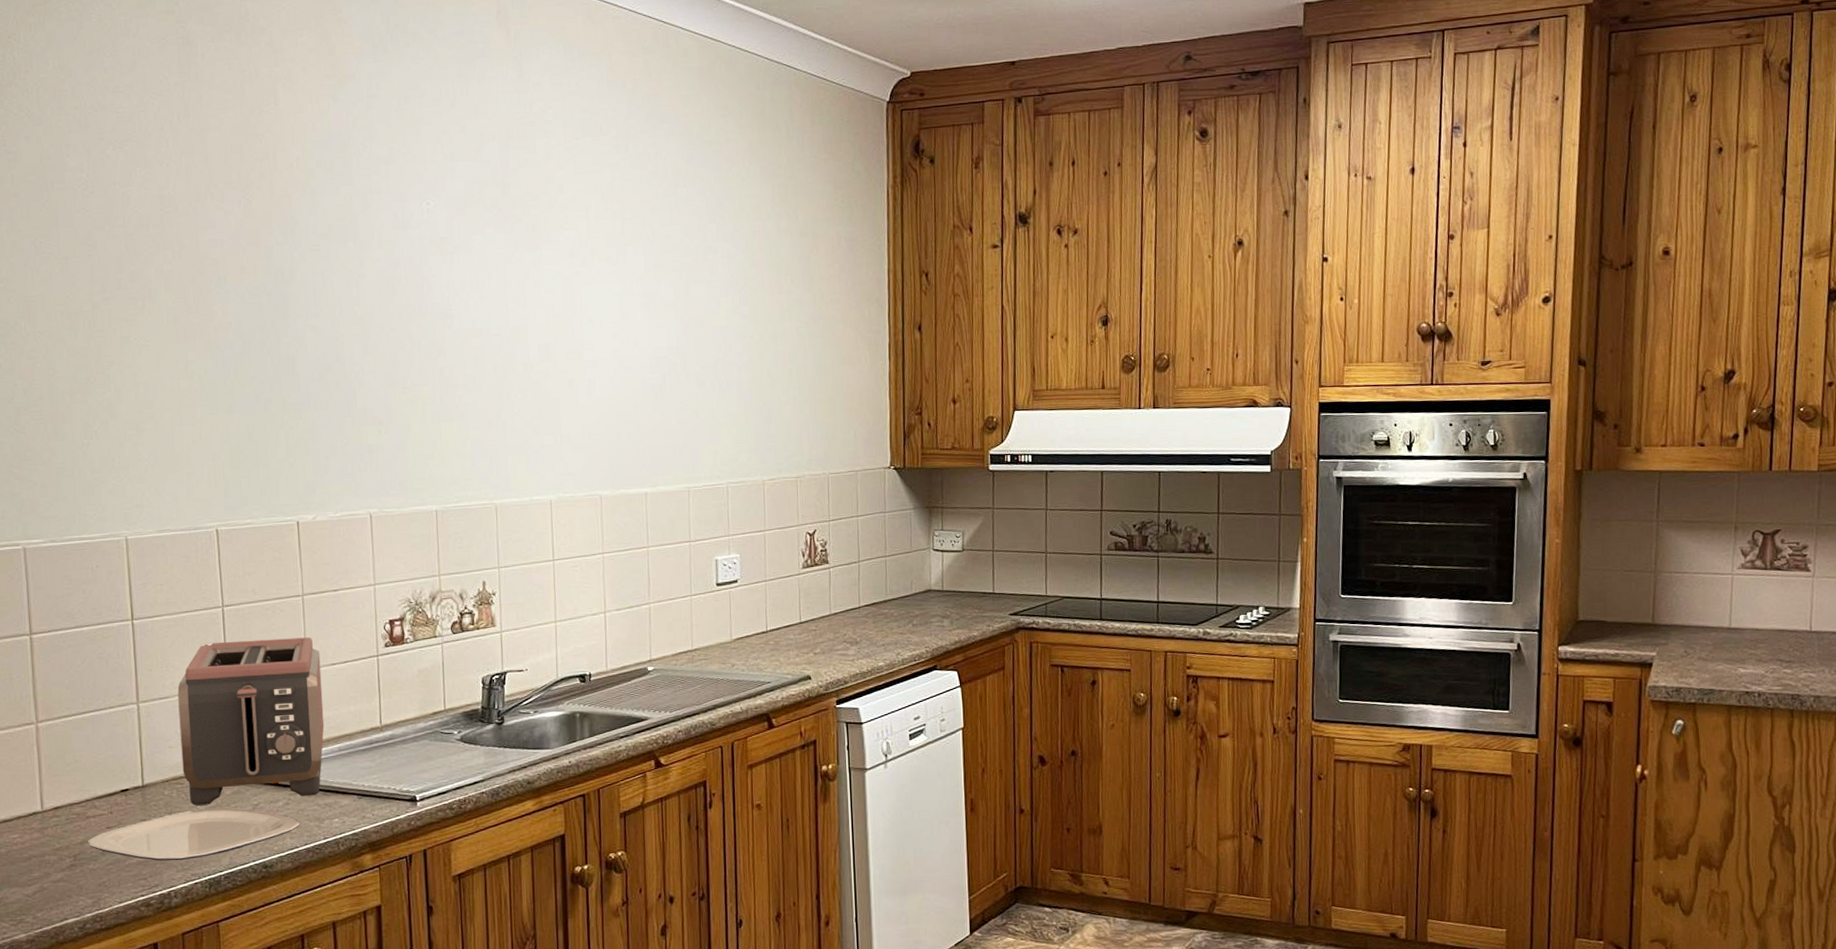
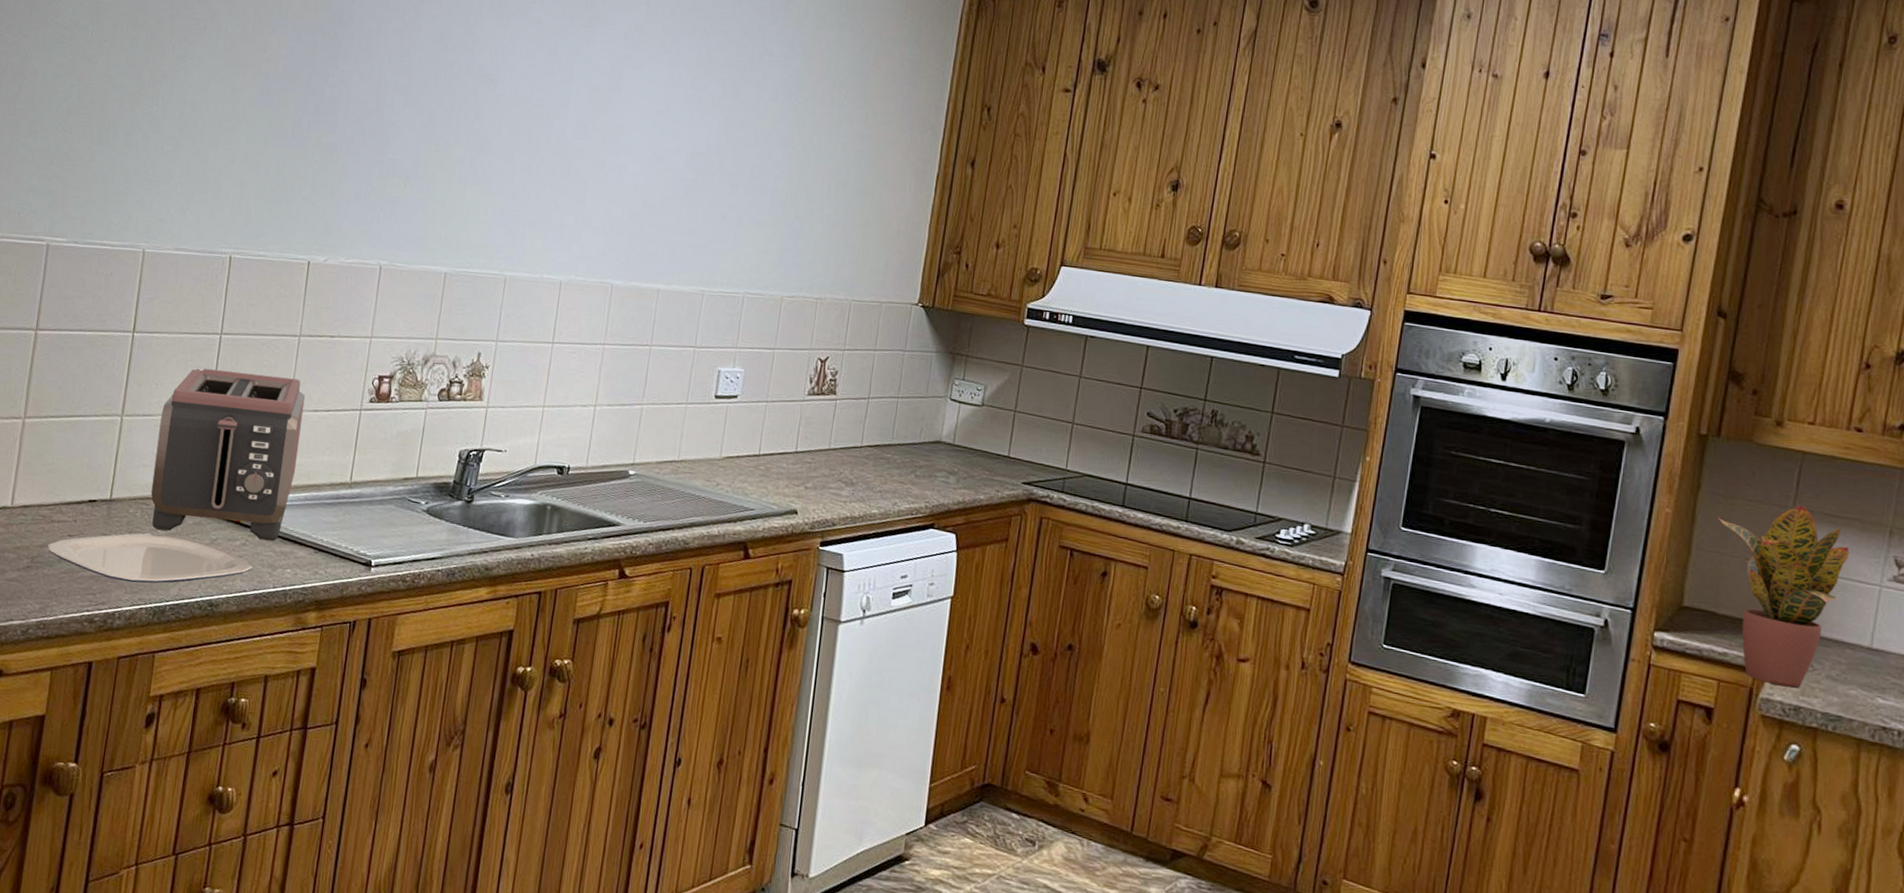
potted plant: none [1598,516,1705,673] -> present [1717,504,1850,688]

